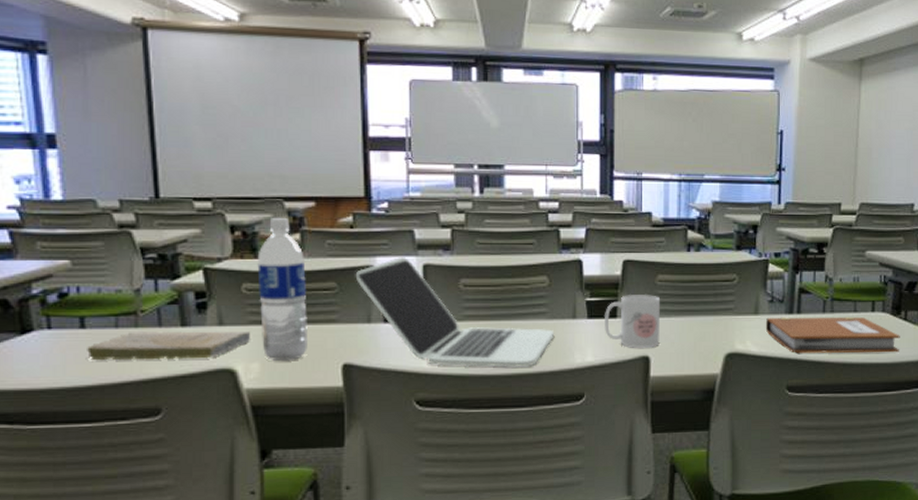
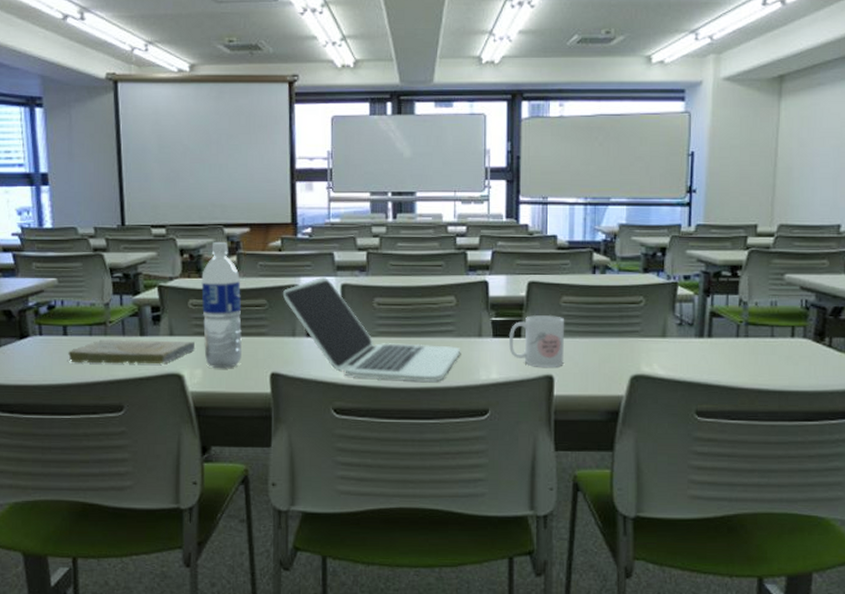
notebook: present [765,316,900,353] -> none [673,340,824,381]

